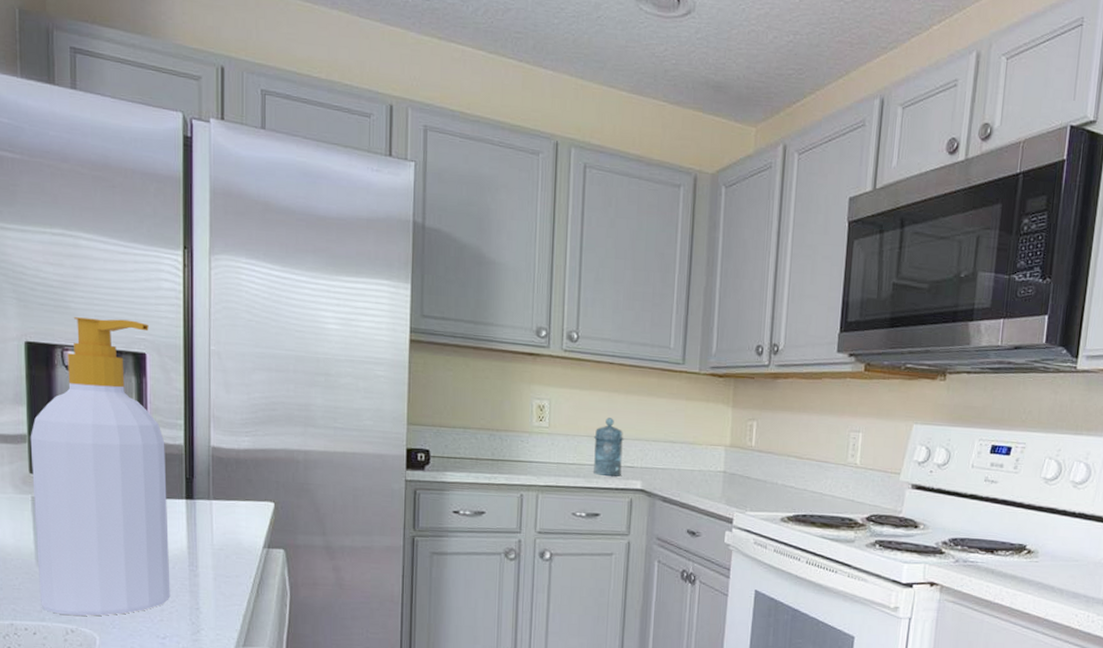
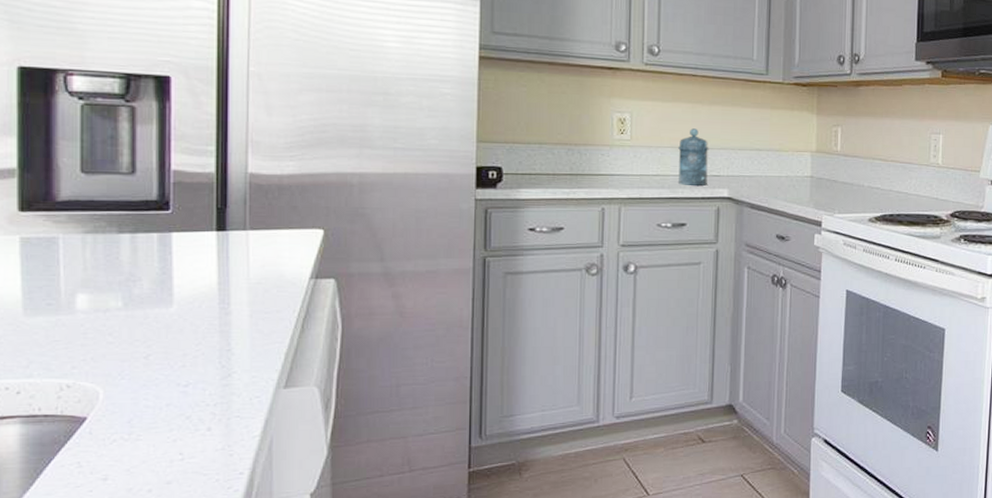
soap bottle: present [30,317,170,616] -> none [20,39,196,369]

